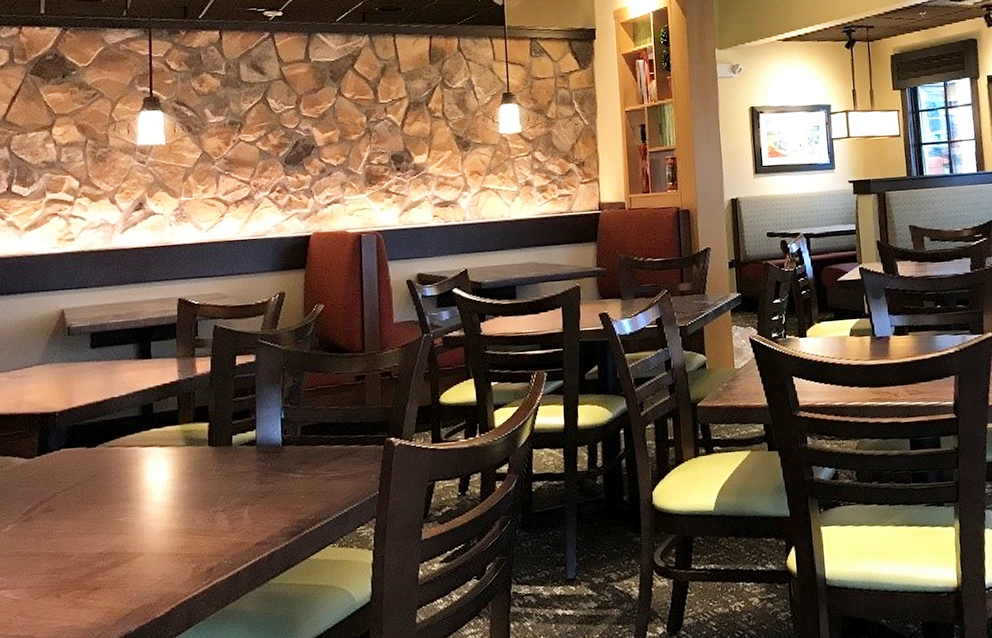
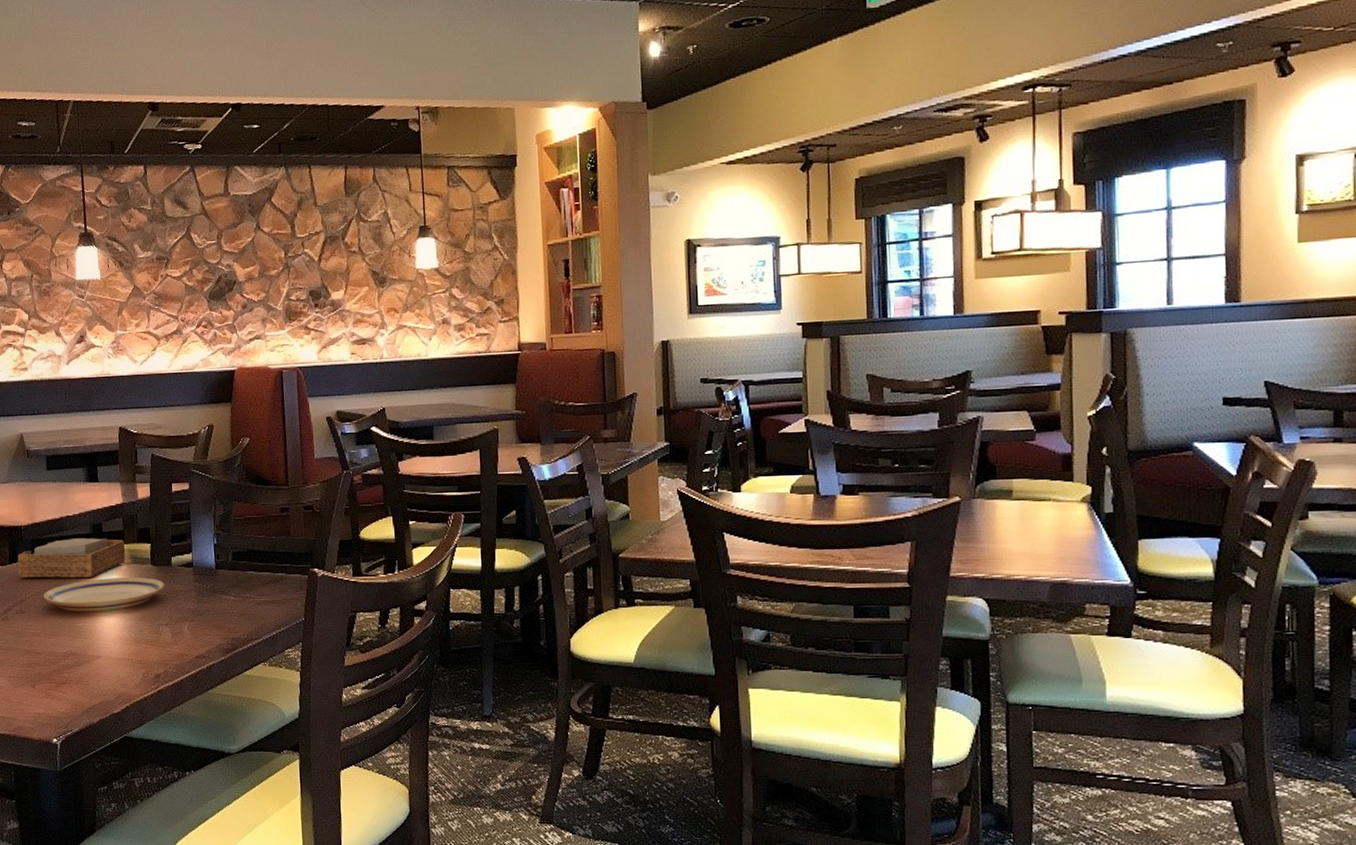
napkin holder: none [48,420,179,471] -> present [17,538,126,579]
plate: none [77,460,222,505] -> present [43,576,164,612]

